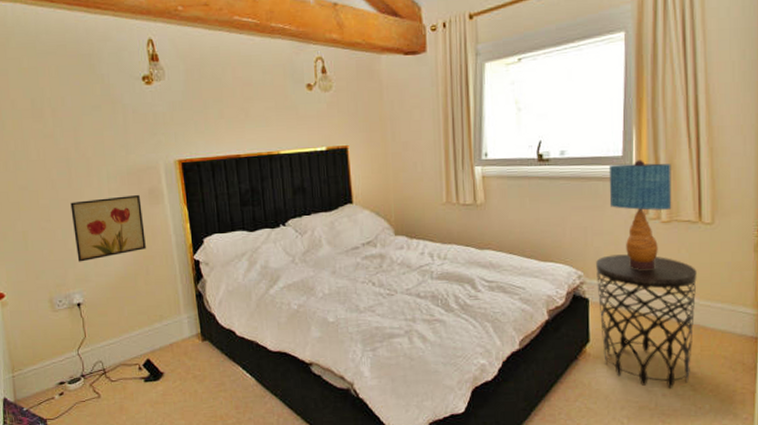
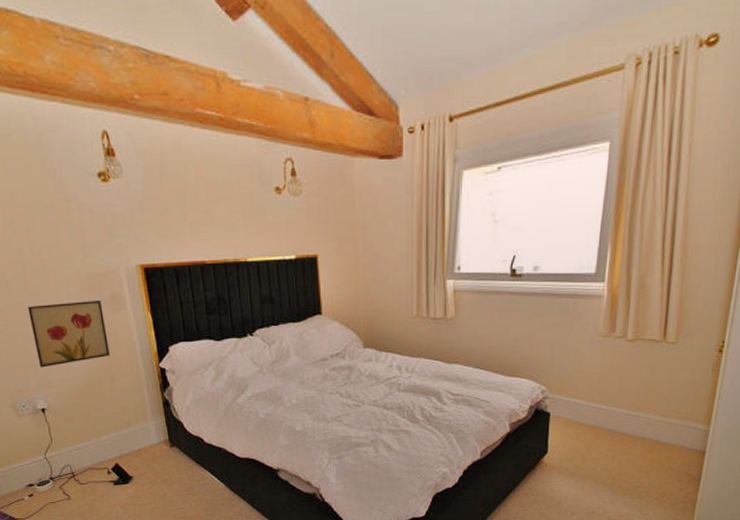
side table: present [596,254,697,389] -> none [559,371,656,497]
table lamp: present [608,160,672,270] -> none [578,278,643,387]

